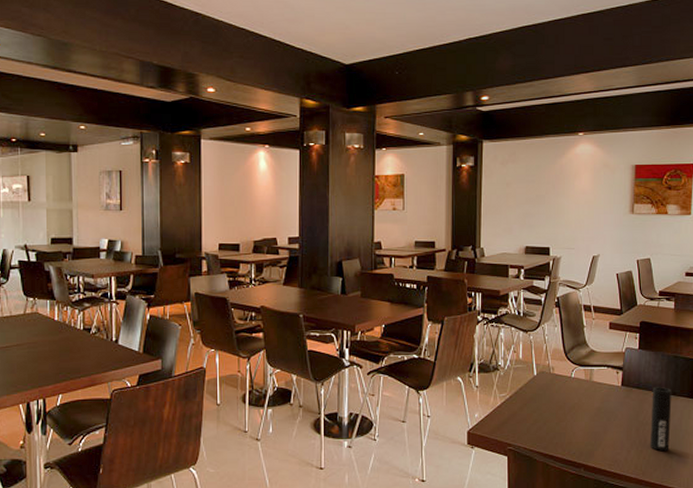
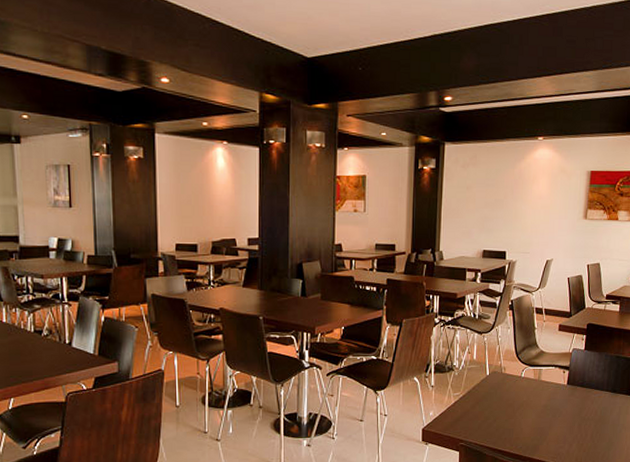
cup: present [649,387,672,452] -> none [589,385,613,445]

